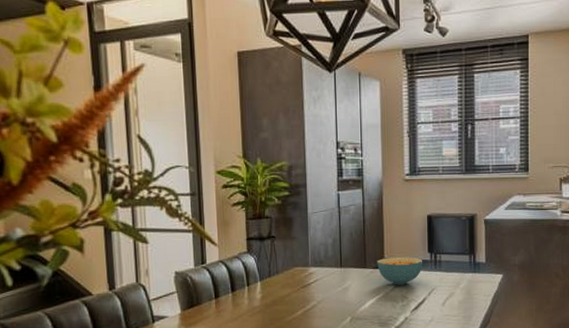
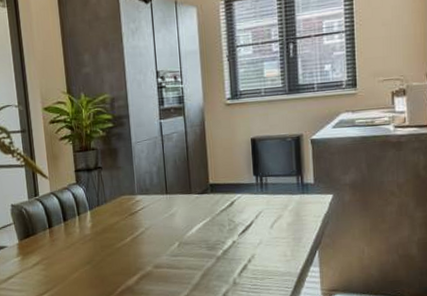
cereal bowl: present [377,257,423,285] -> none [202,181,249,210]

